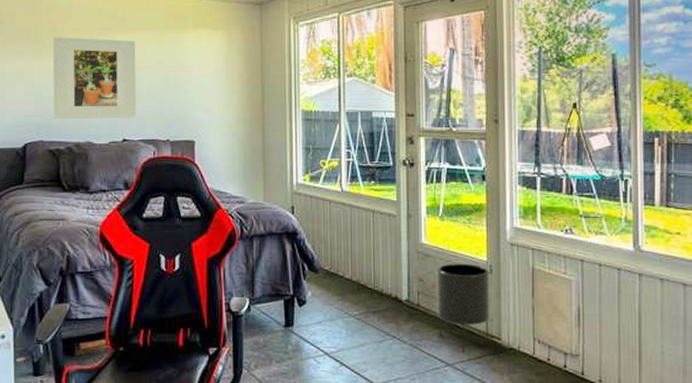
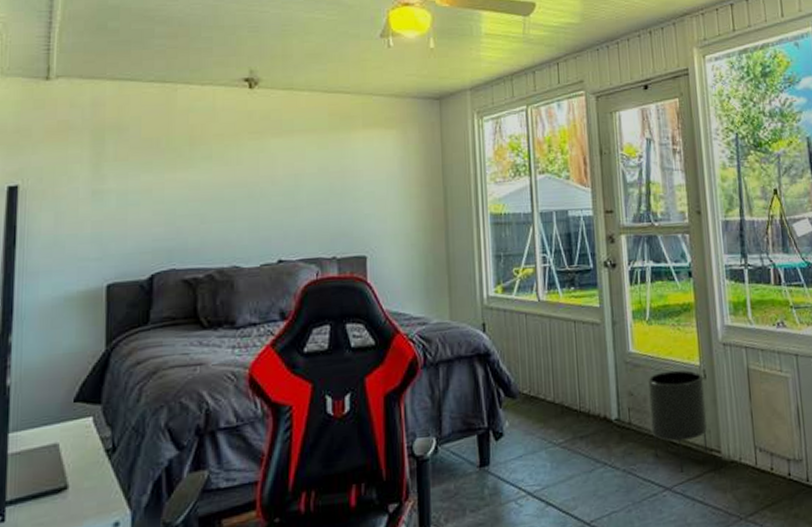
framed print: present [53,37,136,118] -> none [190,144,295,241]

